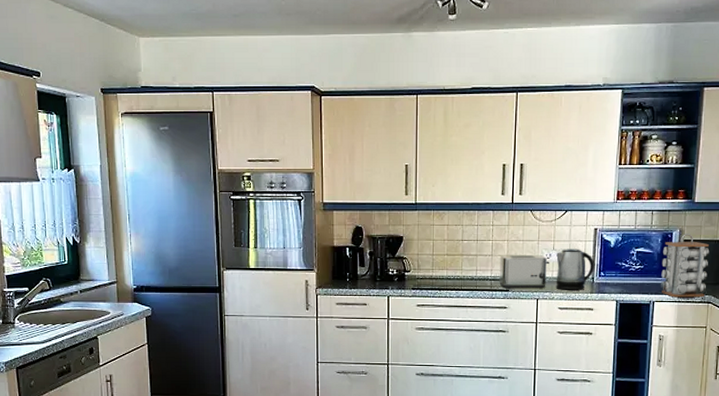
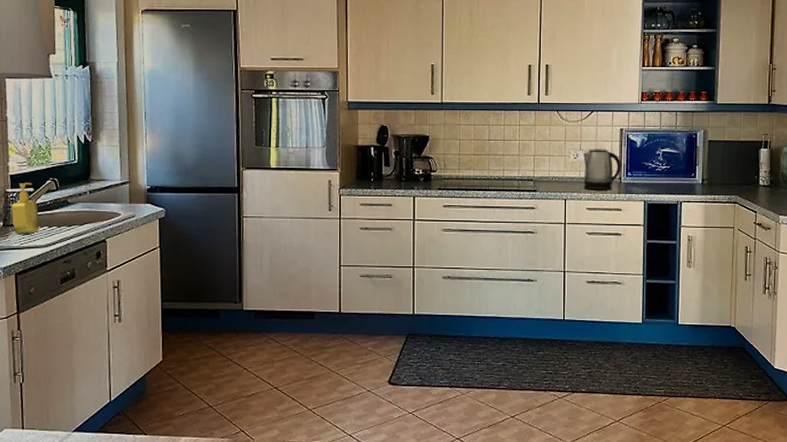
soap dispenser: none [9,282,36,332] -> present [12,182,40,235]
toaster: present [499,254,550,289] -> none [526,154,577,189]
spice rack: present [661,234,710,298] -> none [687,134,734,198]

